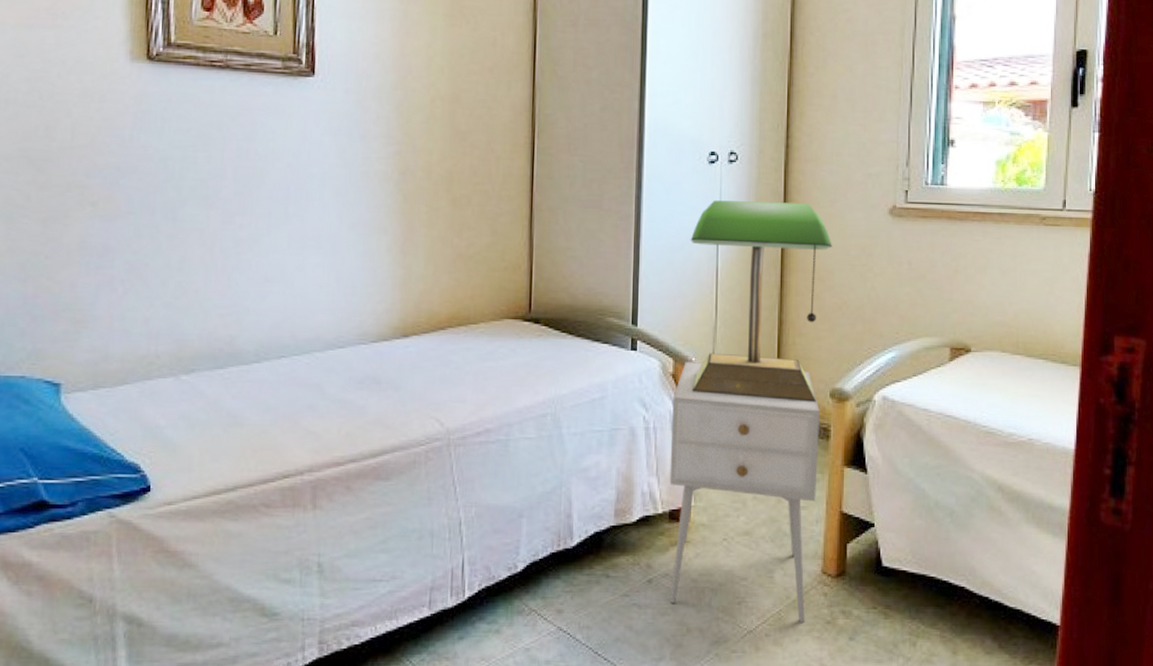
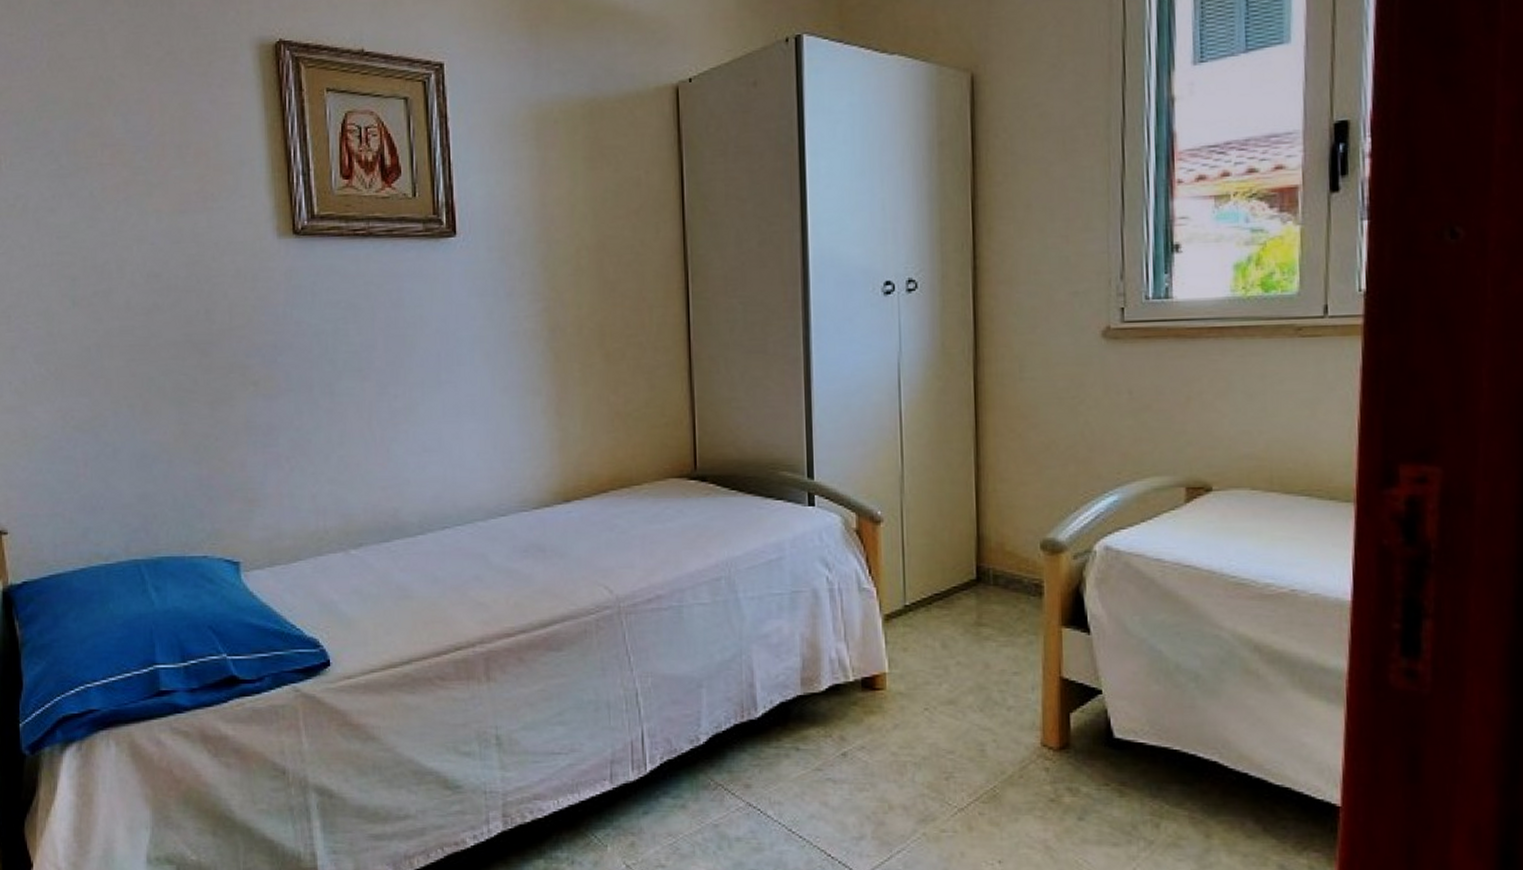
nightstand: present [669,361,820,623] -> none [858,515,1031,801]
table lamp: present [690,200,832,403] -> none [867,331,1035,556]

